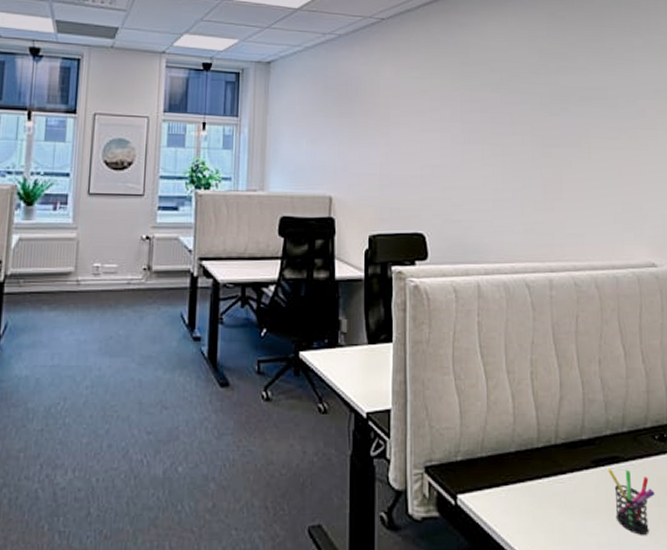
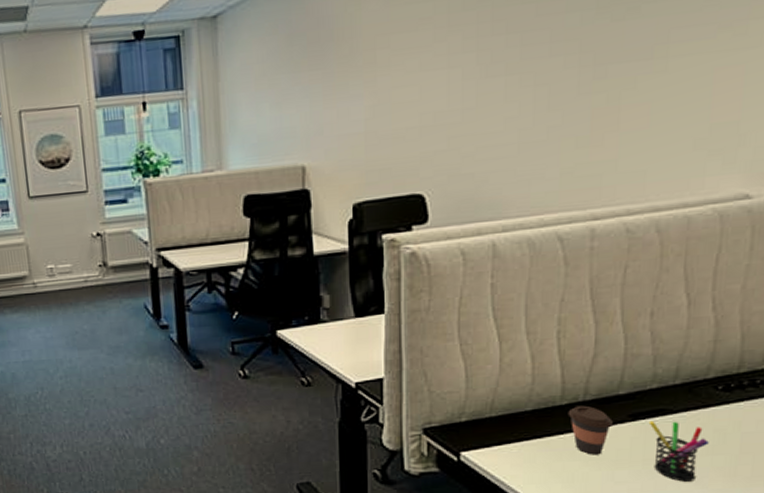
coffee cup: none [544,449,580,503] -> present [568,405,613,455]

